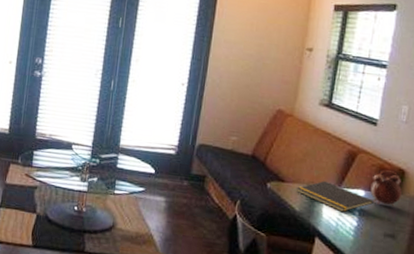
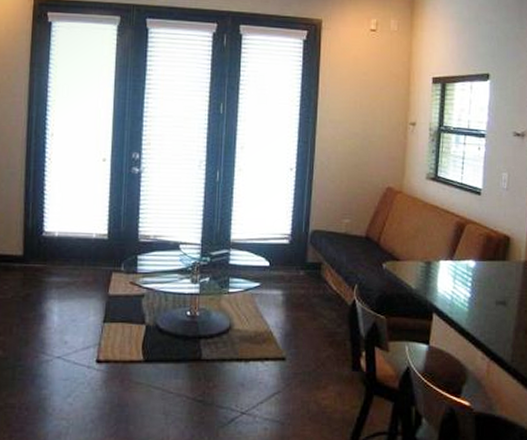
notepad: present [297,181,374,213] -> none [412,255,484,285]
alarm clock: present [370,170,403,206] -> none [480,238,509,273]

